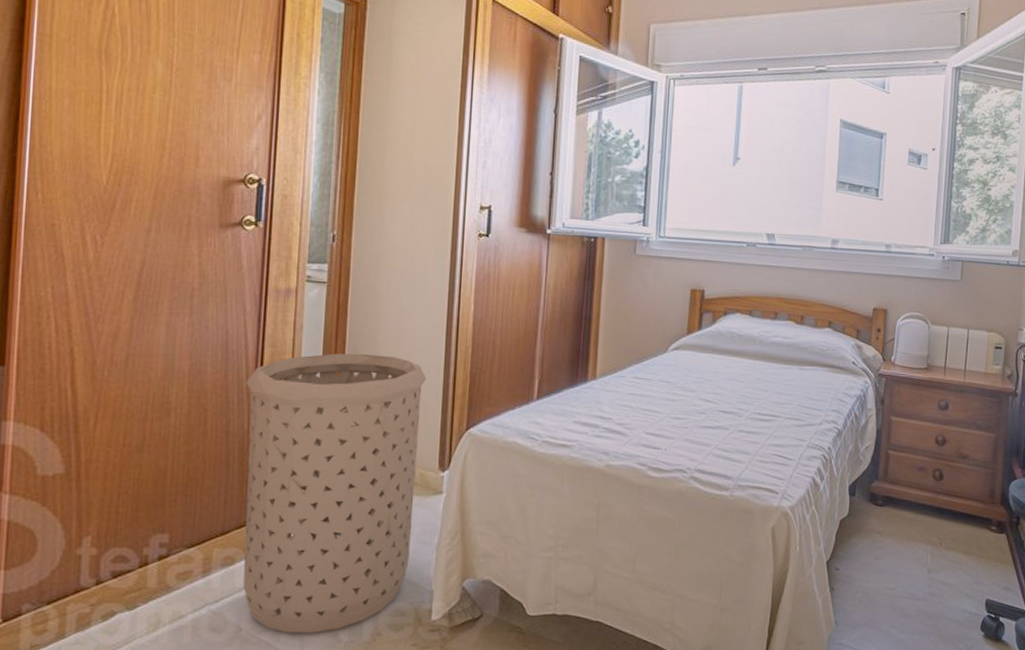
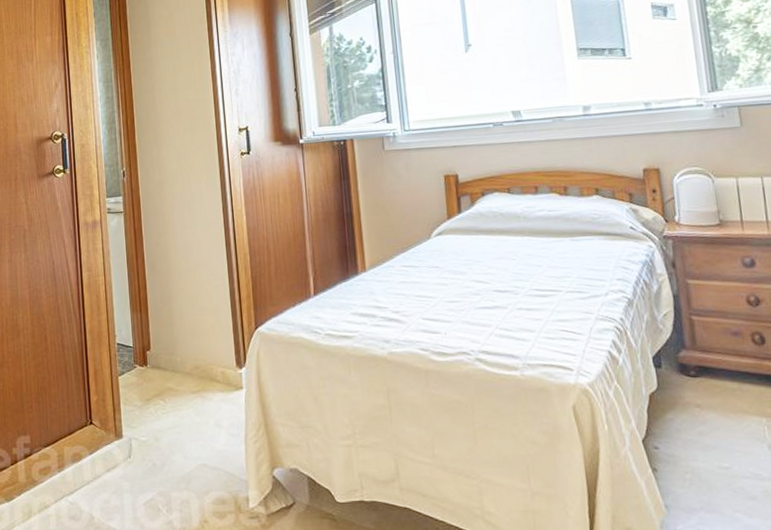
laundry basket: present [243,353,427,634] -> none [72,269,223,521]

